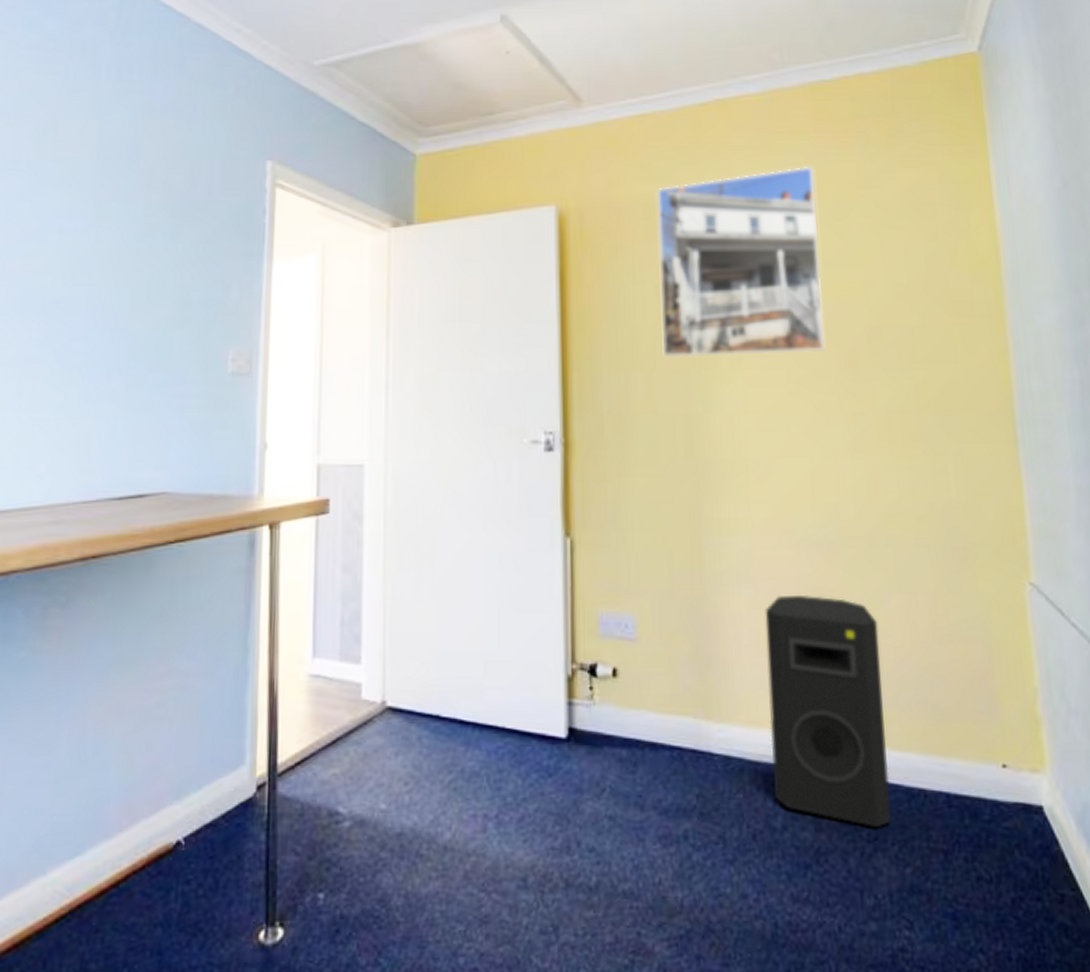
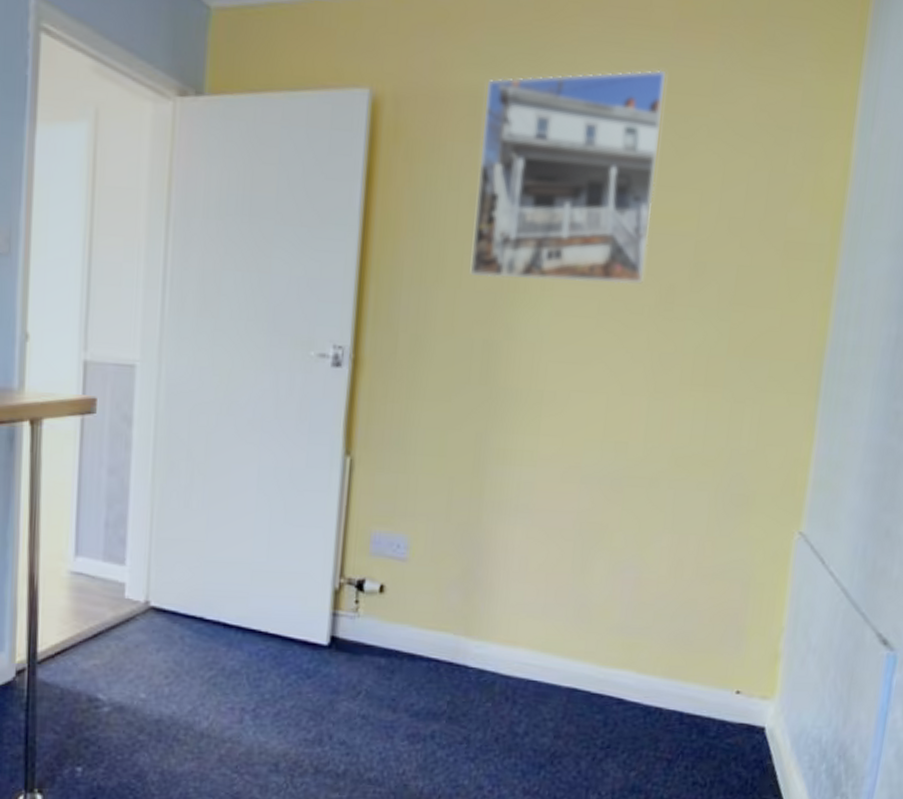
speaker: present [765,594,891,828] -> none [521,527,646,738]

